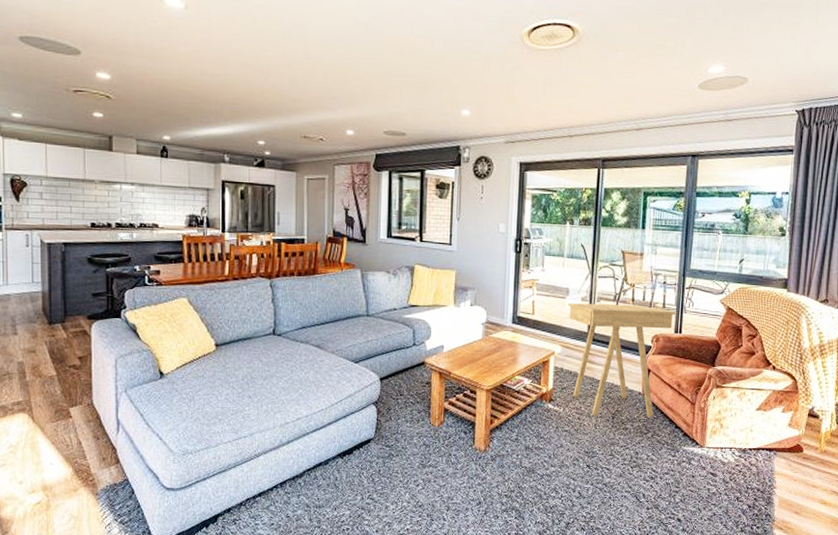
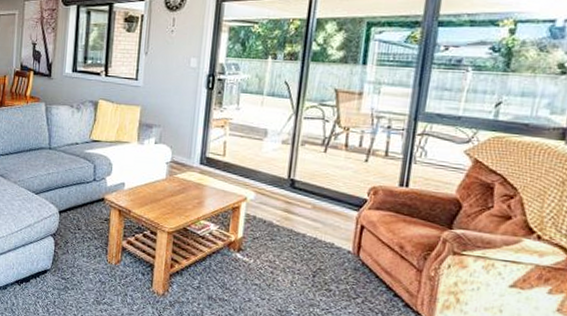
side table: present [567,303,676,418] -> none [264,145,403,281]

